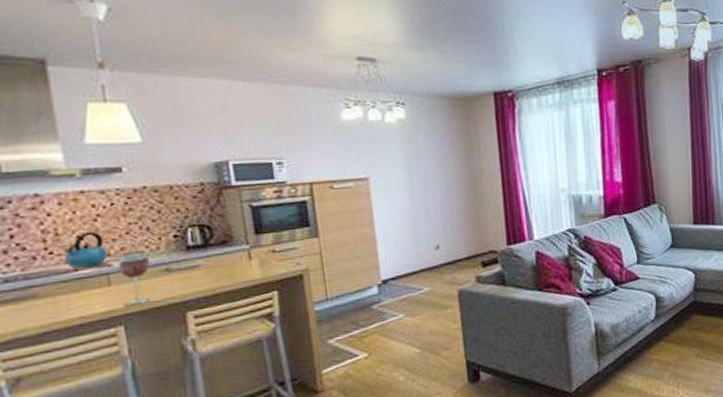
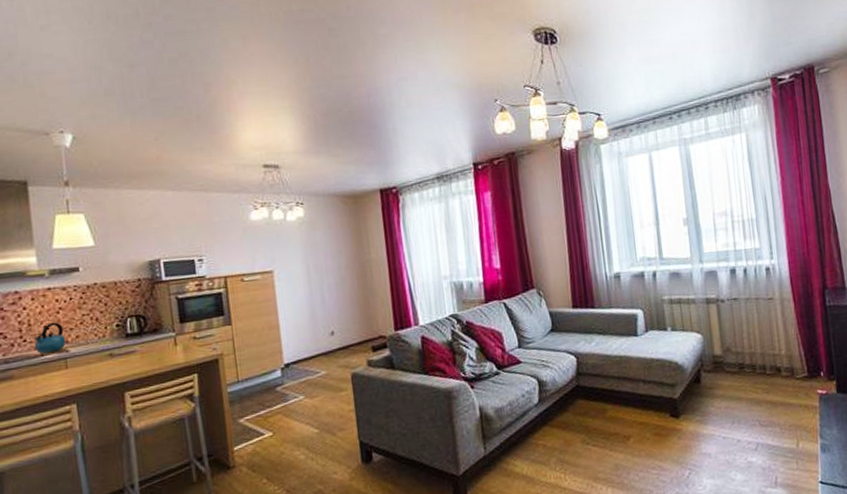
wineglass: present [117,250,151,306] -> none [73,338,98,386]

